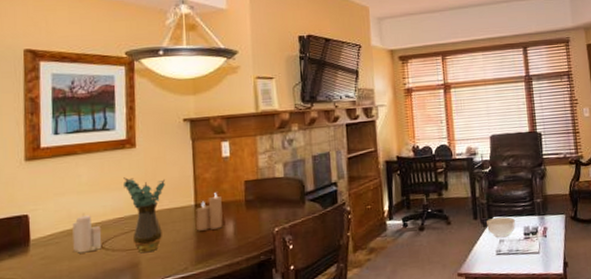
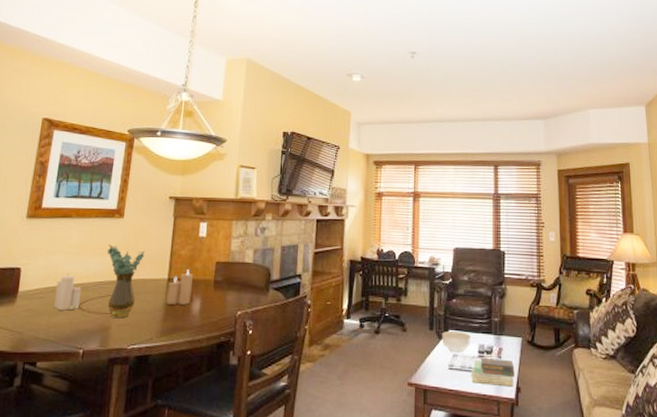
books: none [519,237,561,265] -> present [471,357,515,387]

